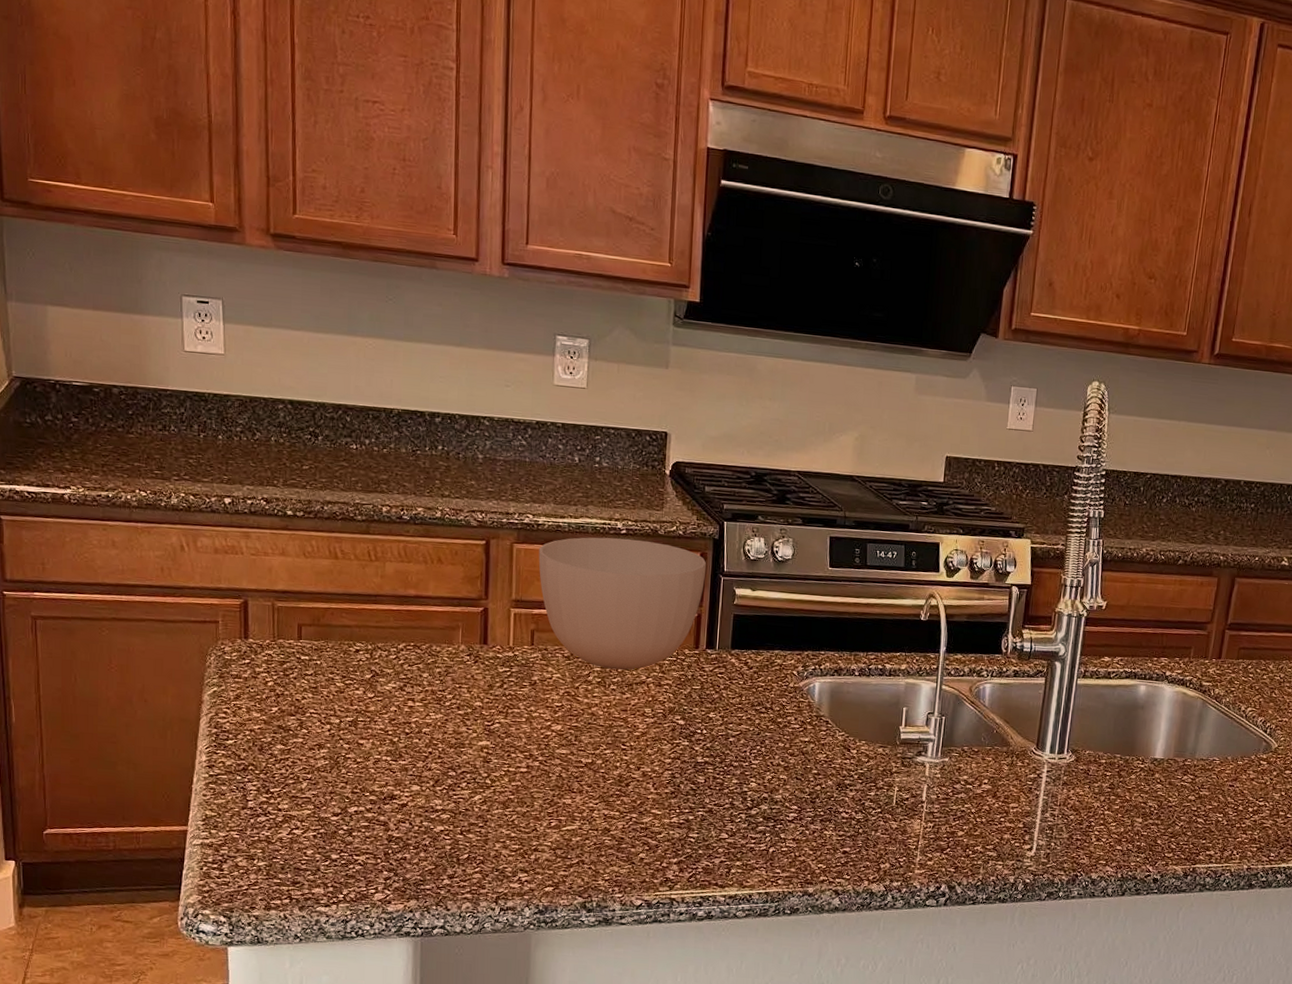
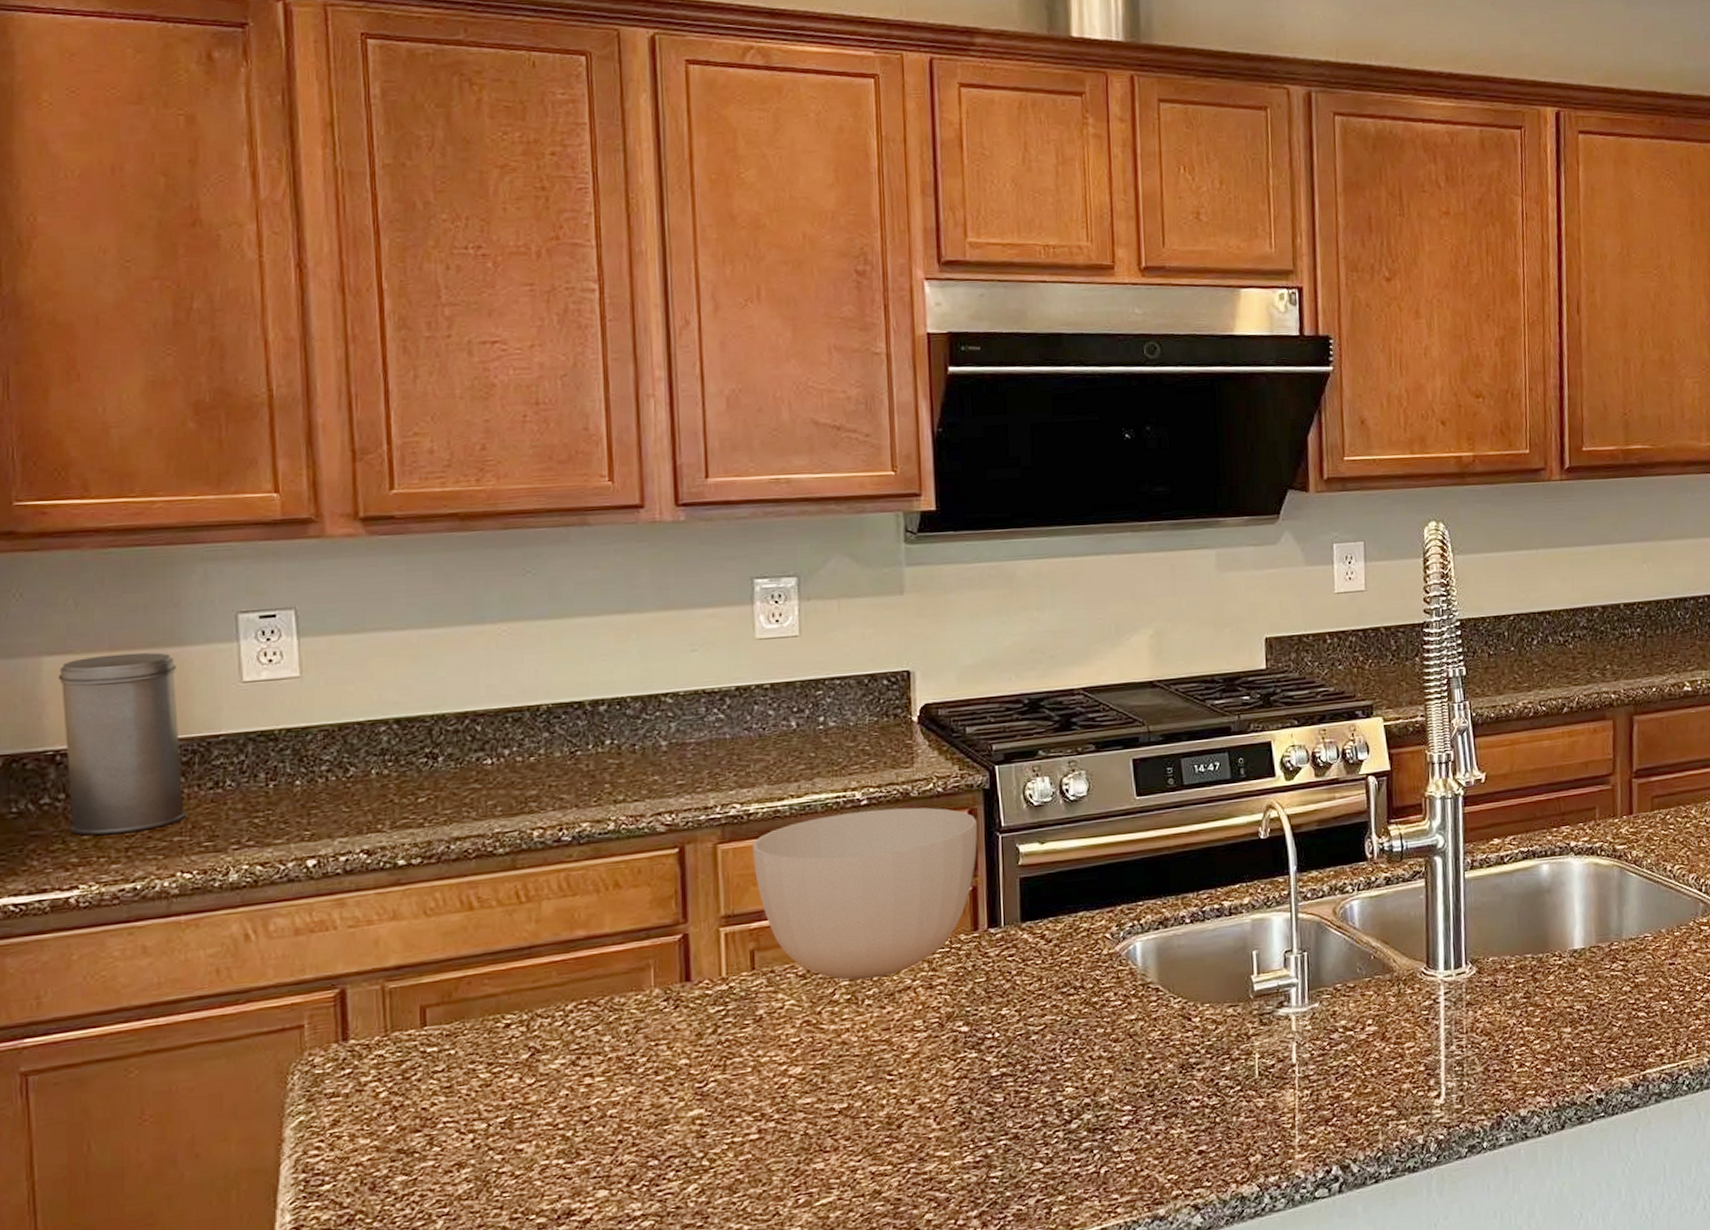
canister: none [58,312,144,454] -> present [58,652,187,836]

